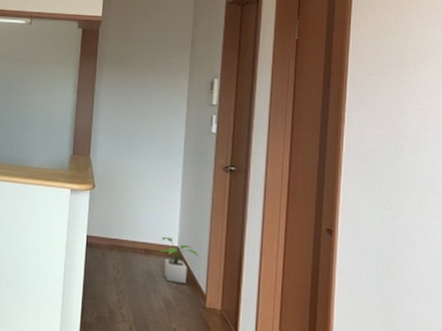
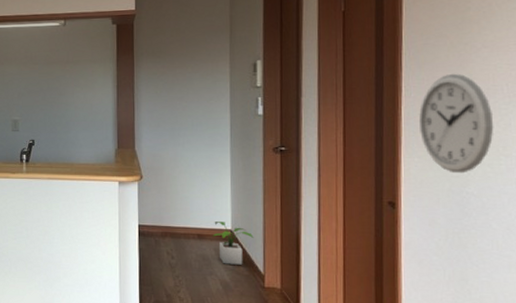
wall clock: none [357,109,424,206] -> present [418,73,494,174]

